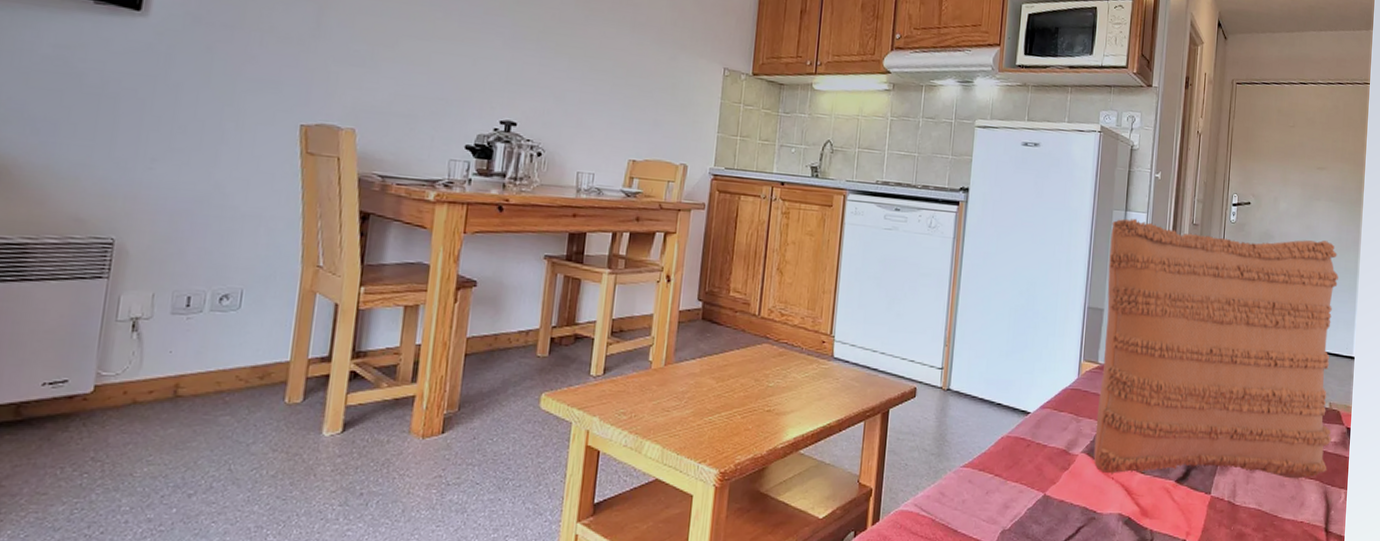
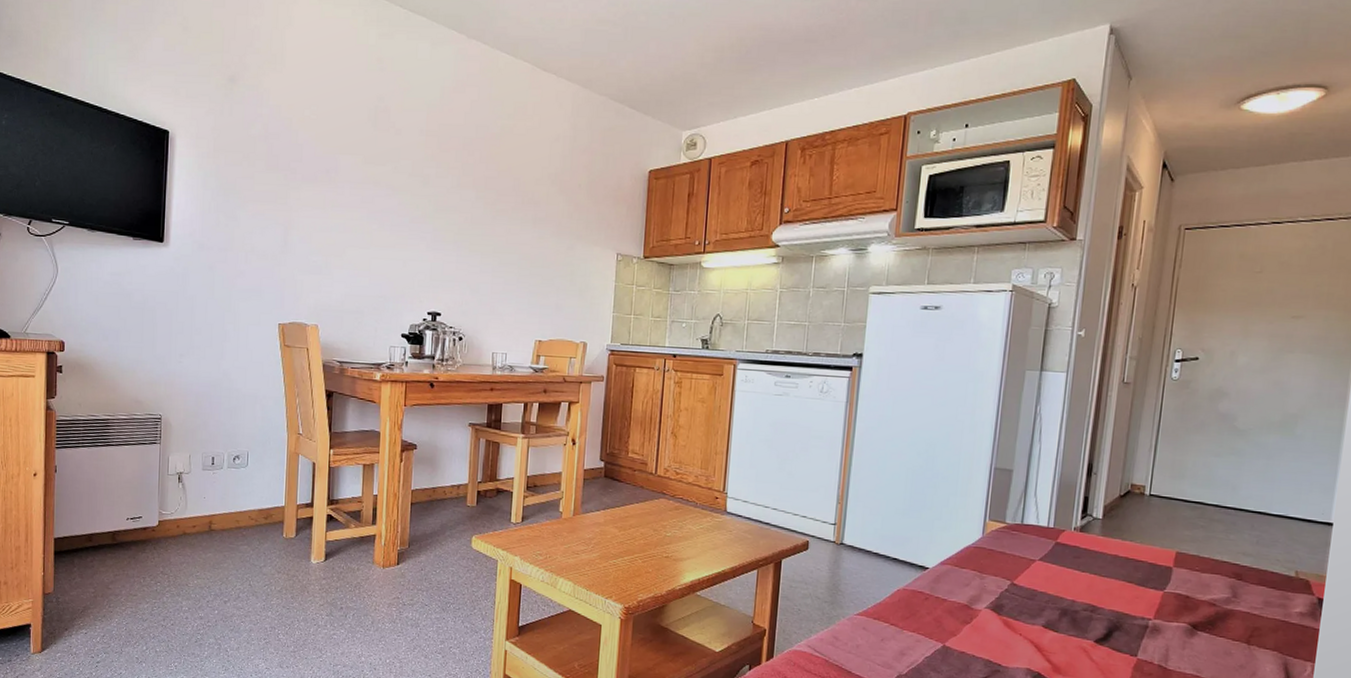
pillow: present [1093,218,1338,479] -> none [999,378,1315,648]

